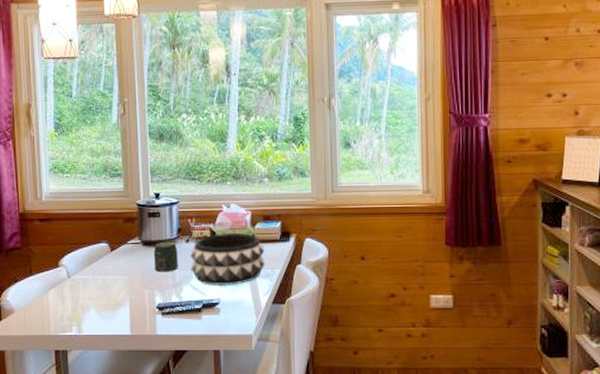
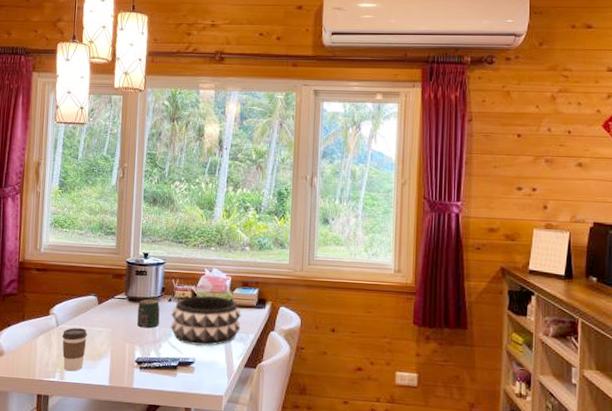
coffee cup: none [75,278,102,324] -> present [62,328,87,372]

